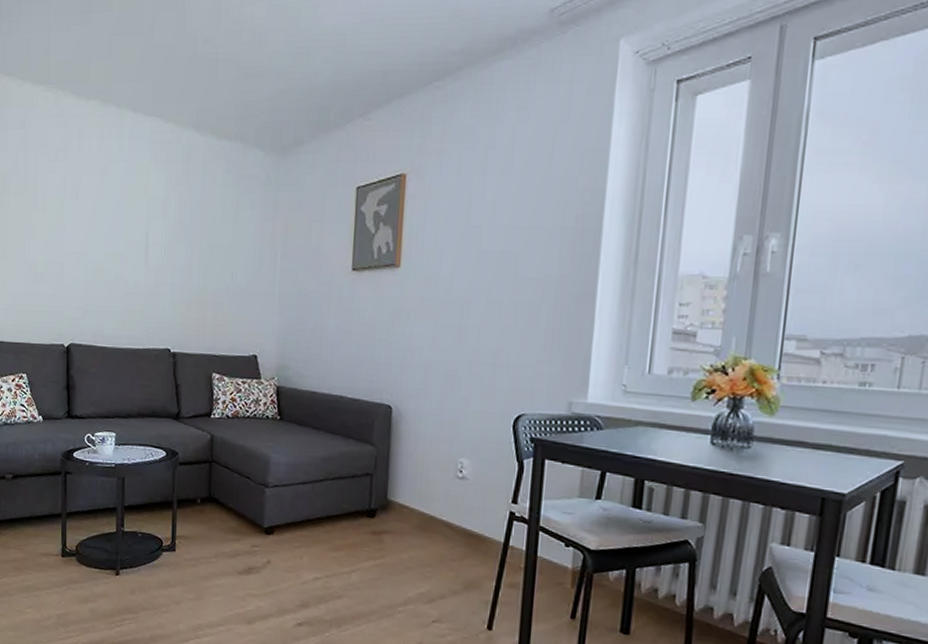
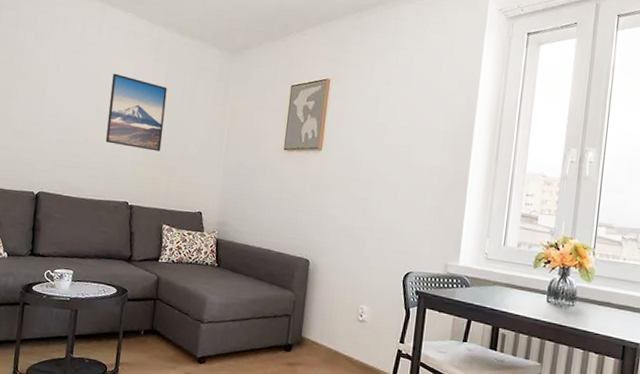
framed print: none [138,194,205,285] -> present [105,73,168,152]

